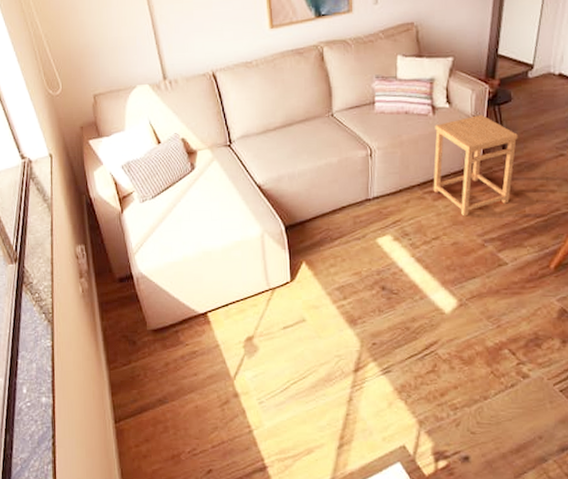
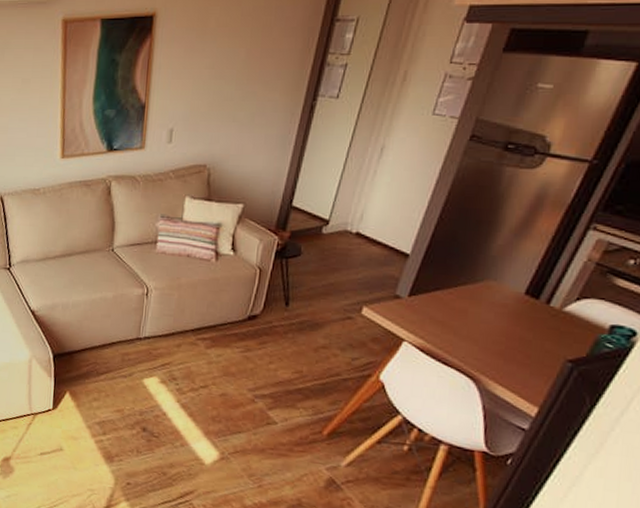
side table: present [433,115,518,217] -> none [207,266,304,369]

